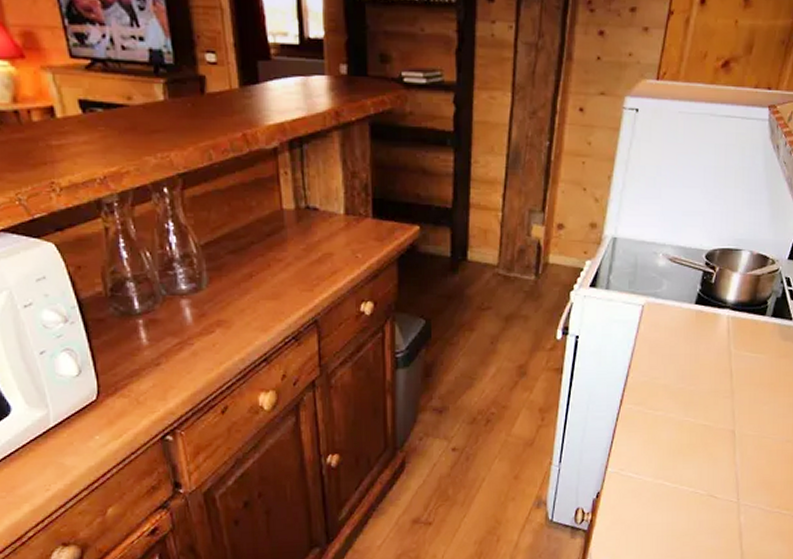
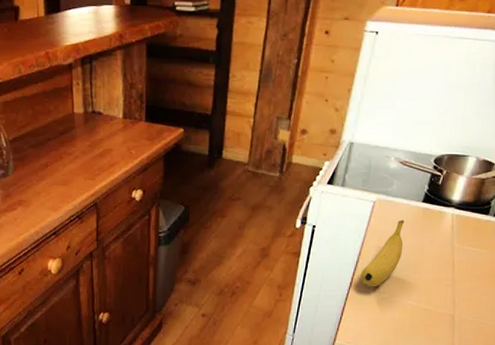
fruit: none [631,325,677,403] -> present [360,220,405,286]

